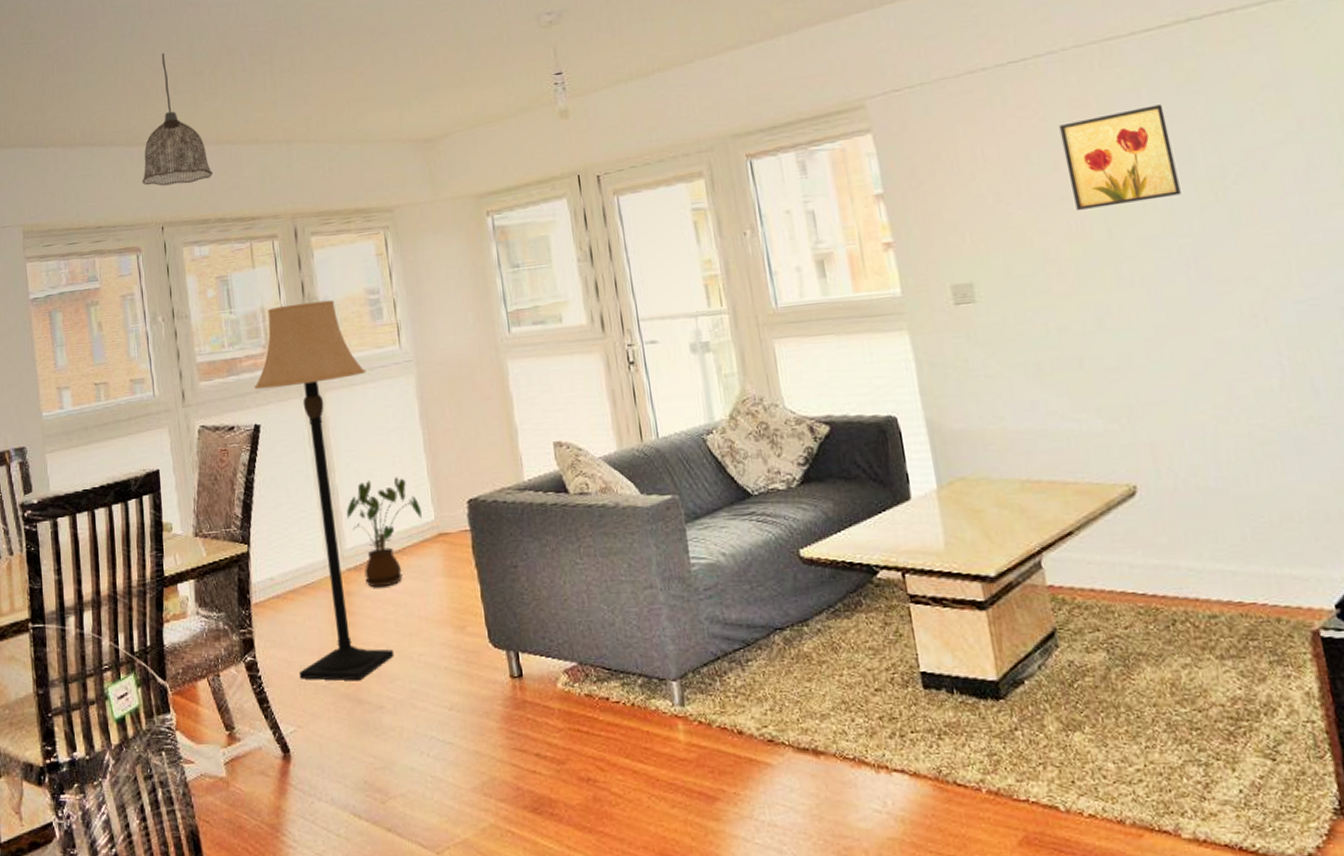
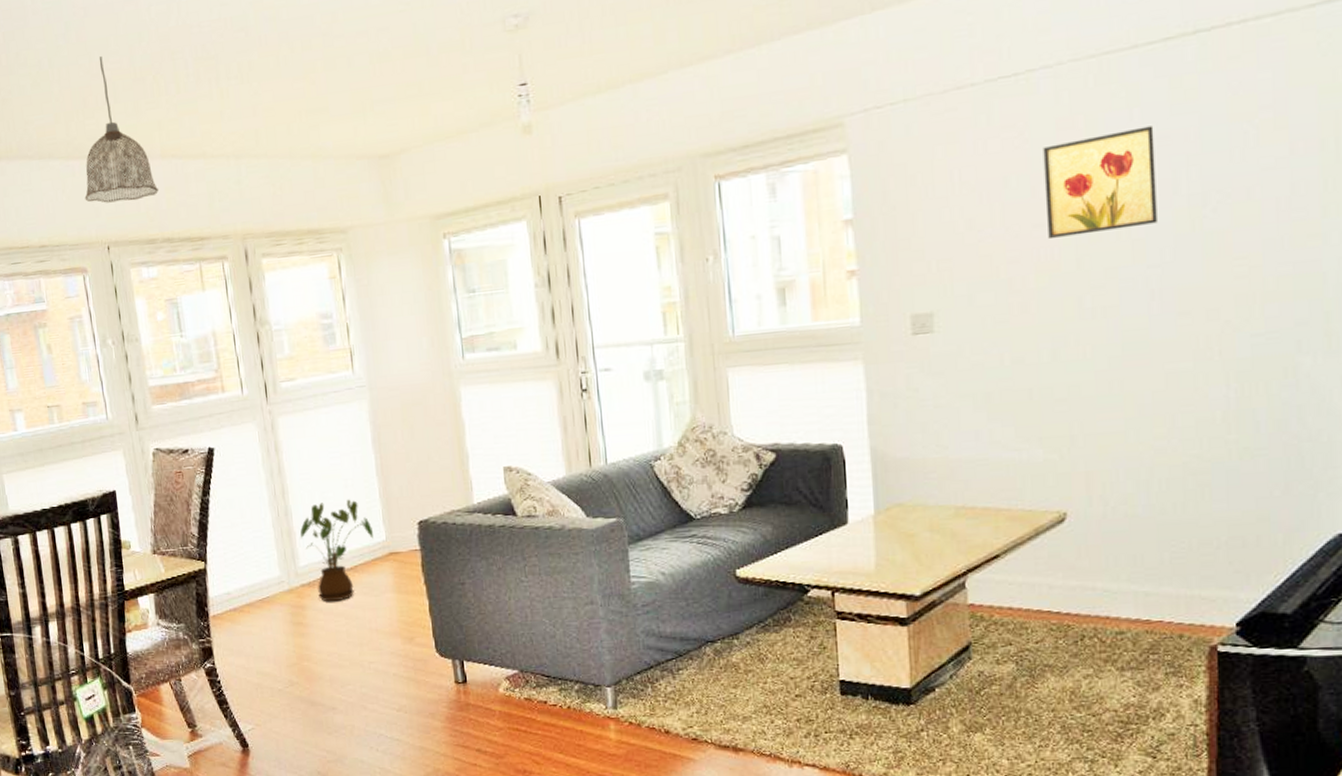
lamp: present [254,299,395,681] -> none [207,324,346,686]

